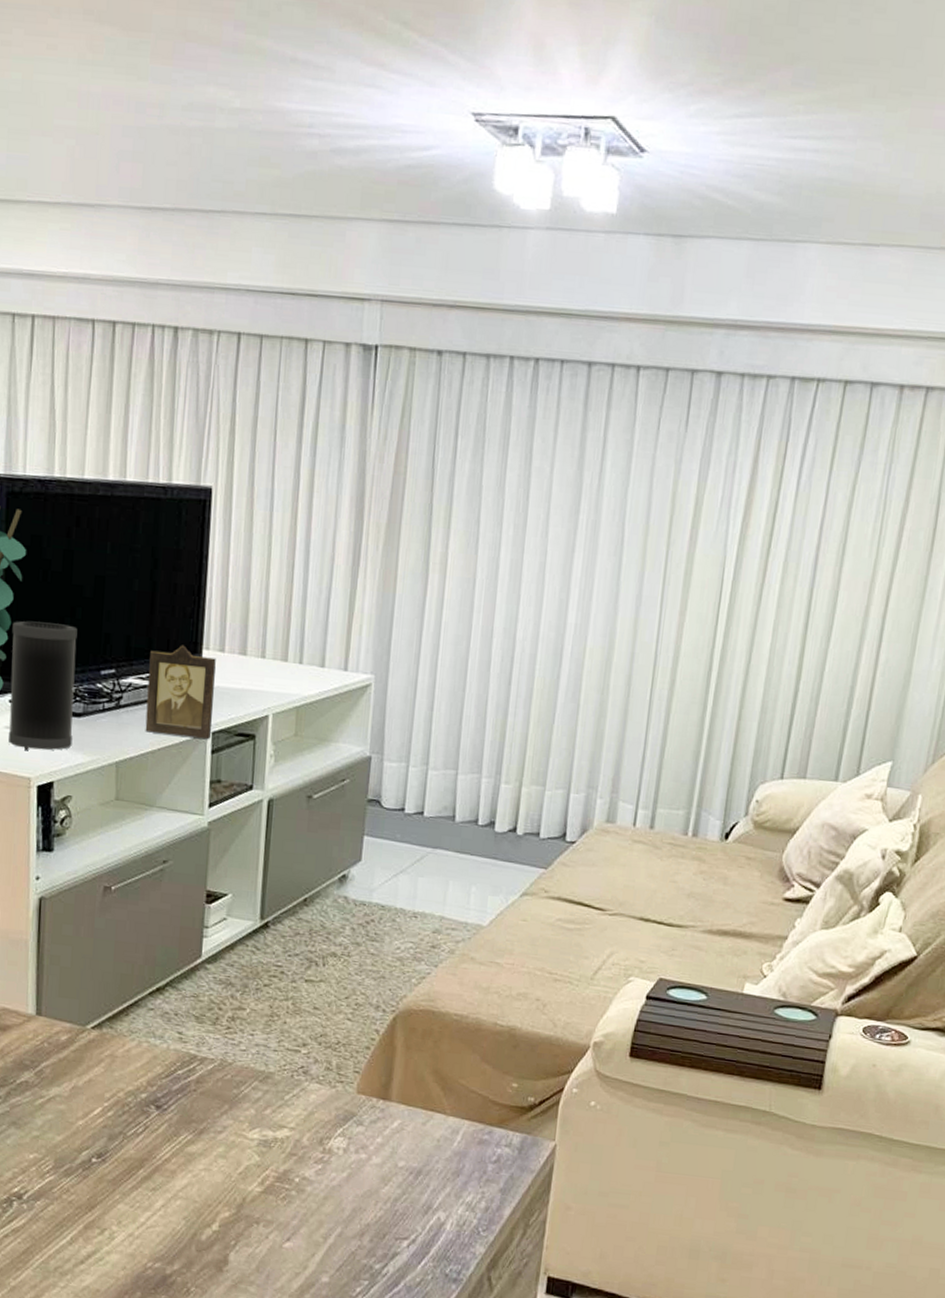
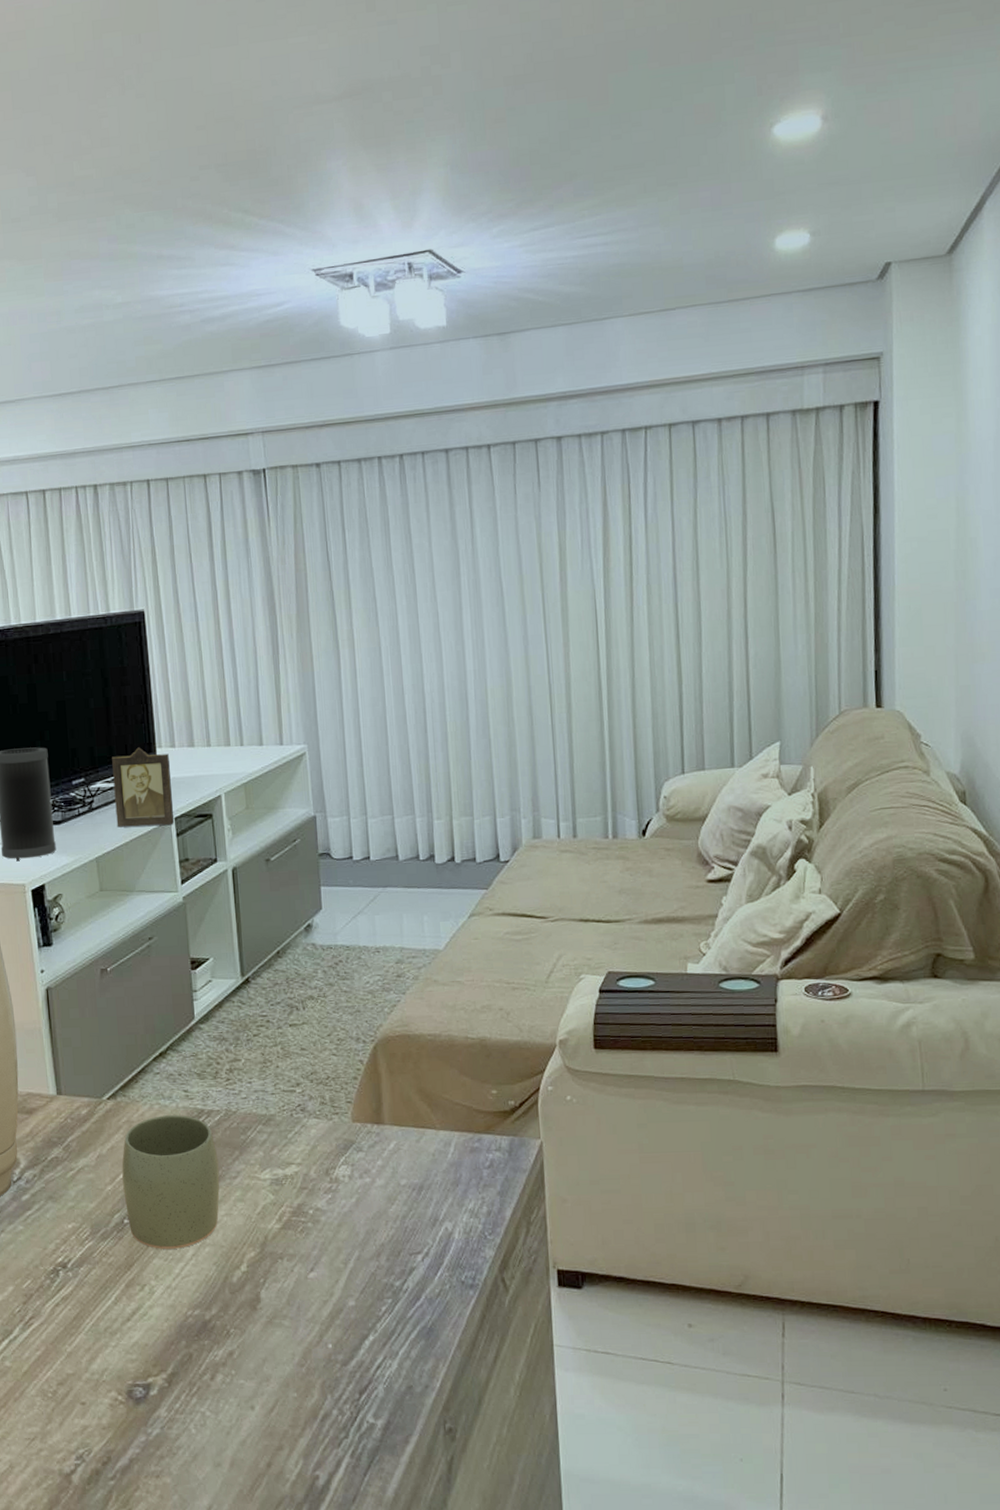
mug: none [95,1054,205,1197] -> present [121,1115,220,1249]

